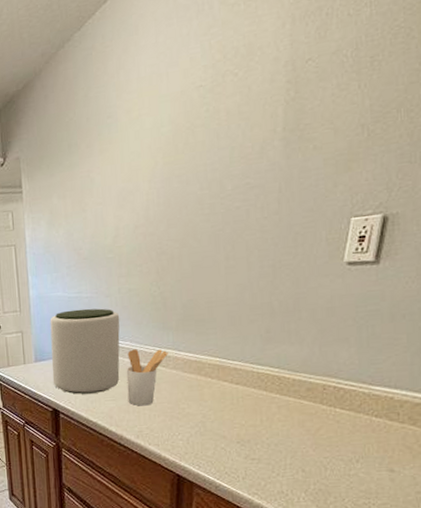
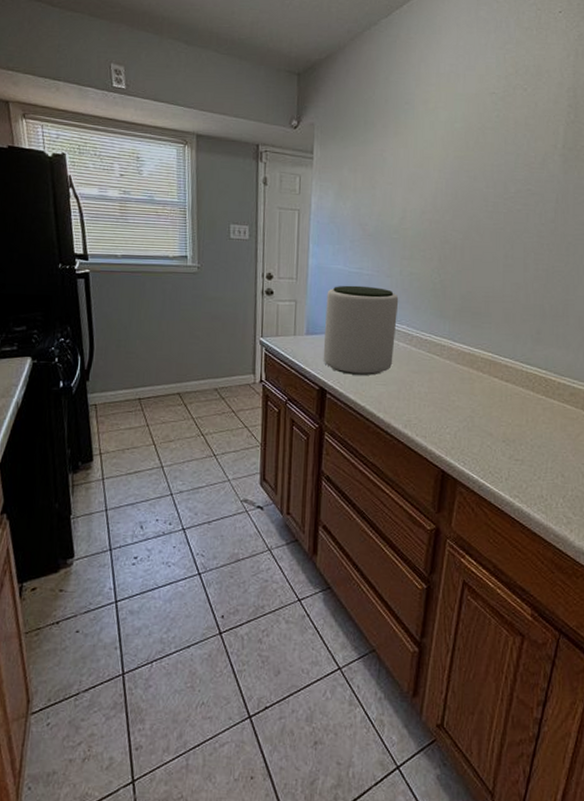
utensil holder: present [126,349,168,406] -> none [399,334,443,394]

